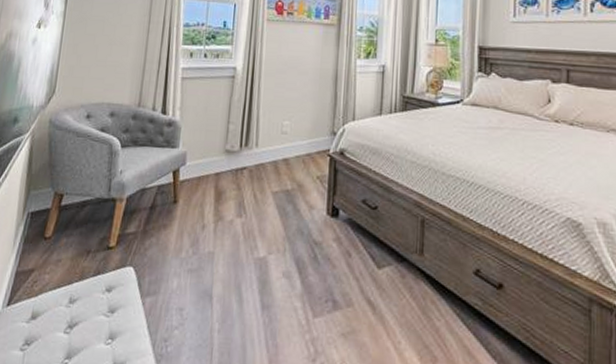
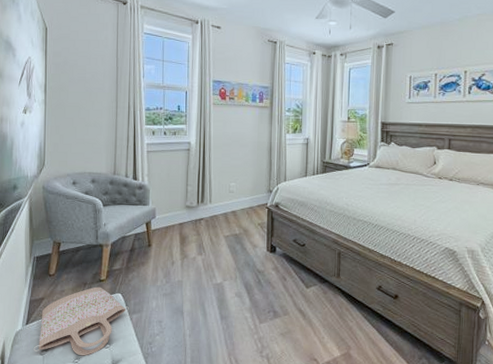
shopping bag: none [12,256,142,355] -> present [33,286,129,356]

